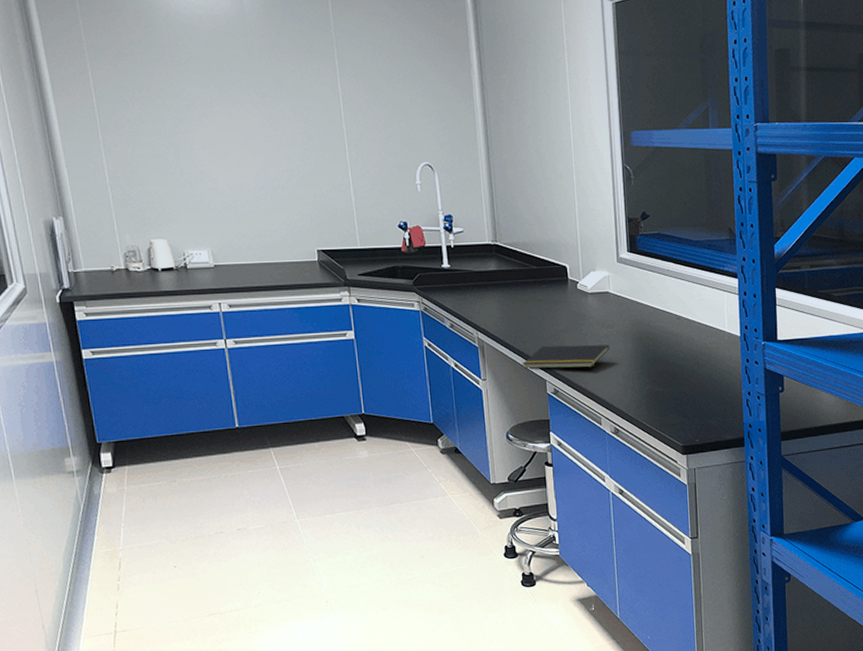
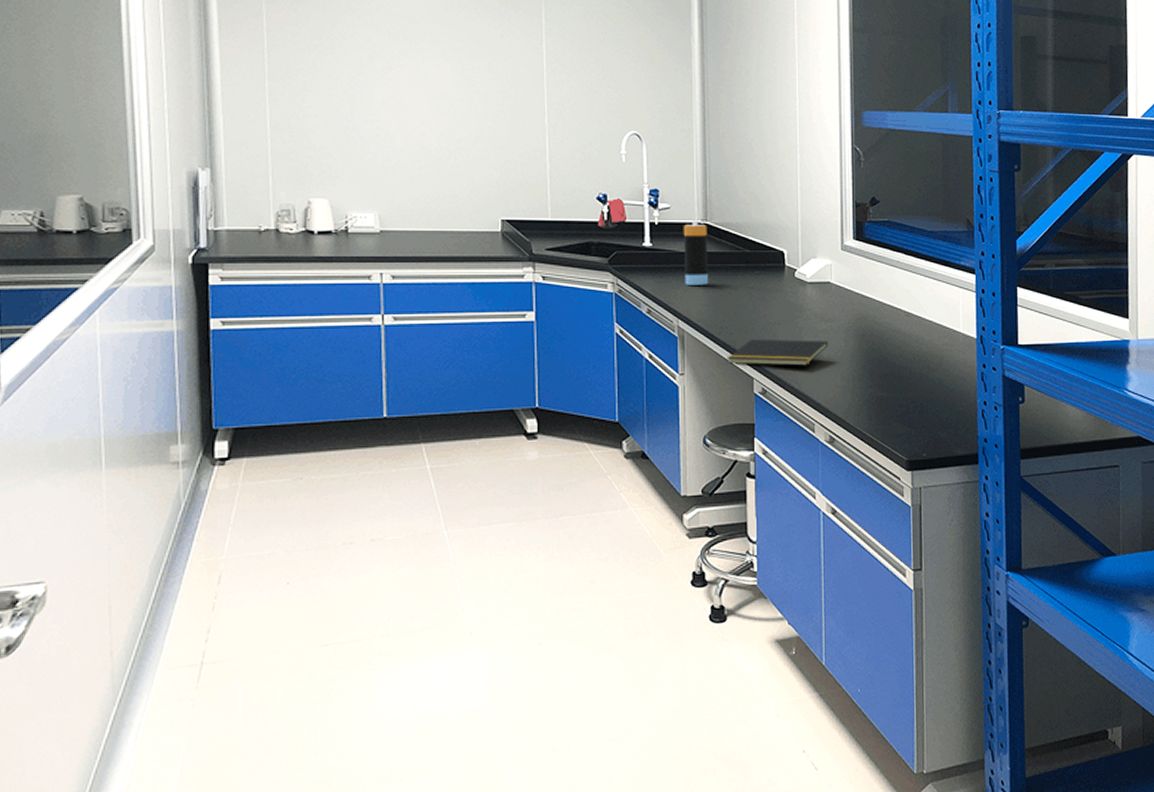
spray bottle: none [476,242,502,301] -> present [683,221,709,285]

